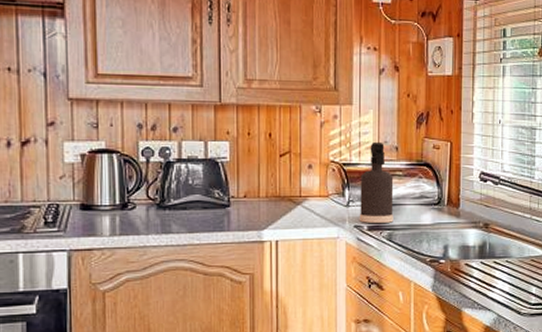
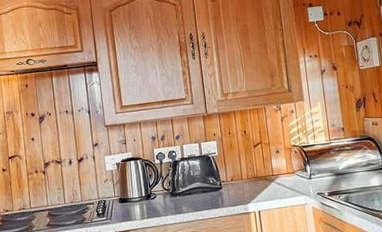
spray bottle: present [359,141,394,223] -> none [317,125,348,190]

